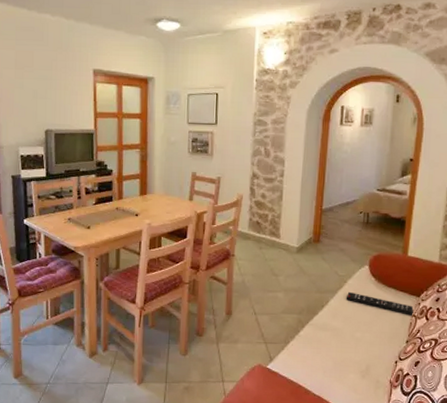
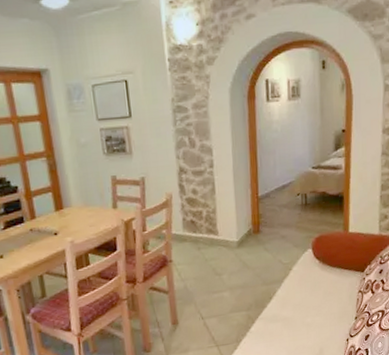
remote control: present [346,291,414,316] -> none [292,278,359,292]

